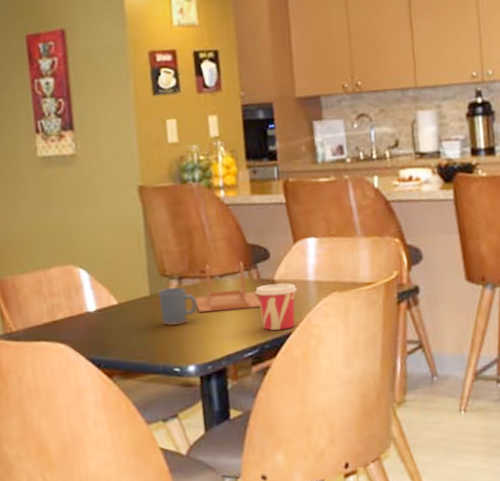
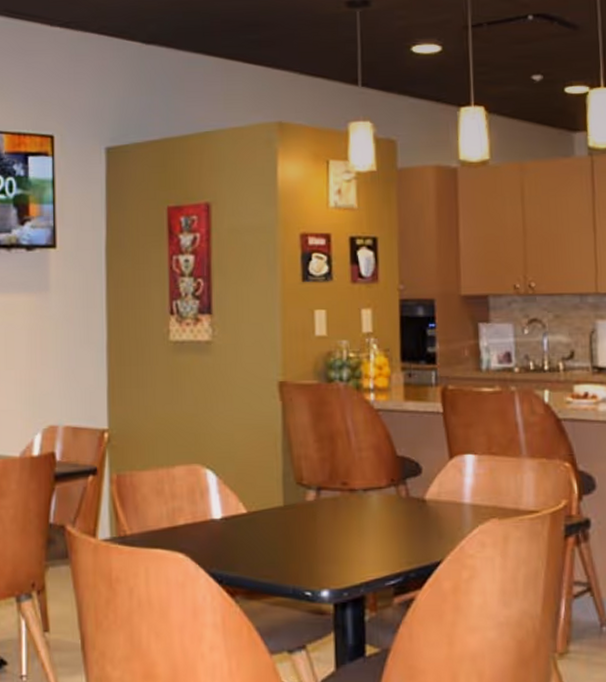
mug: present [159,287,197,326] -> none [293,499,336,543]
napkin holder: present [195,261,260,313] -> none [334,475,408,531]
cup: present [254,282,298,331] -> none [402,503,451,558]

